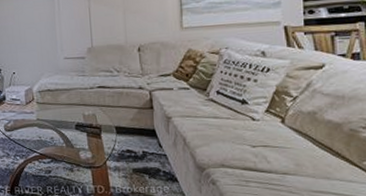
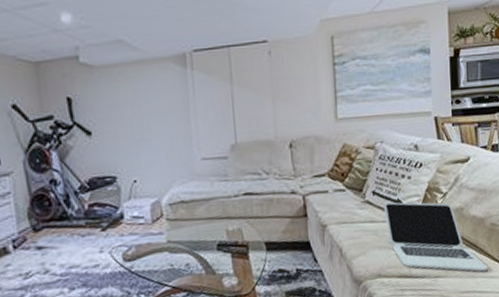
laptop: none [228,101,346,175] -> present [384,202,488,272]

